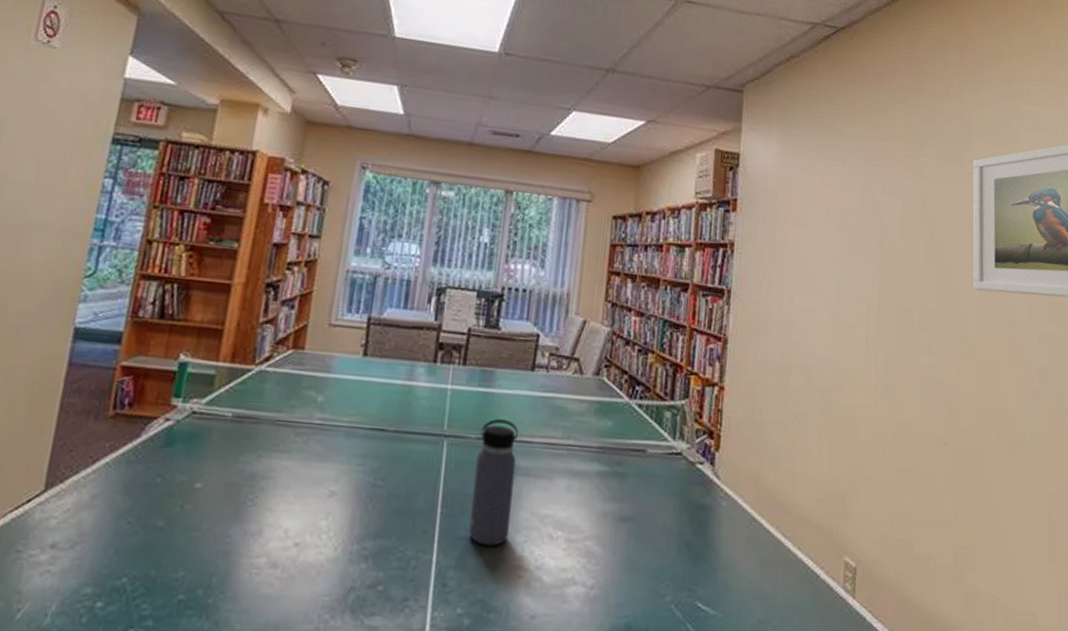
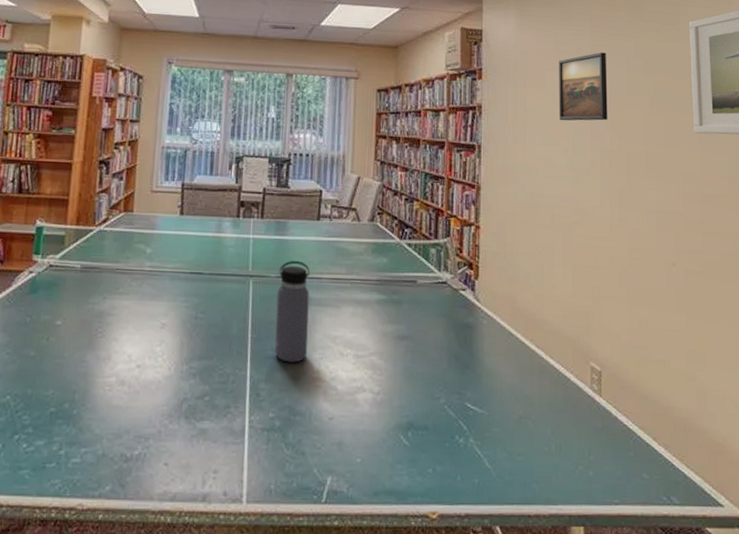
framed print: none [822,188,880,269] -> present [559,52,608,121]

